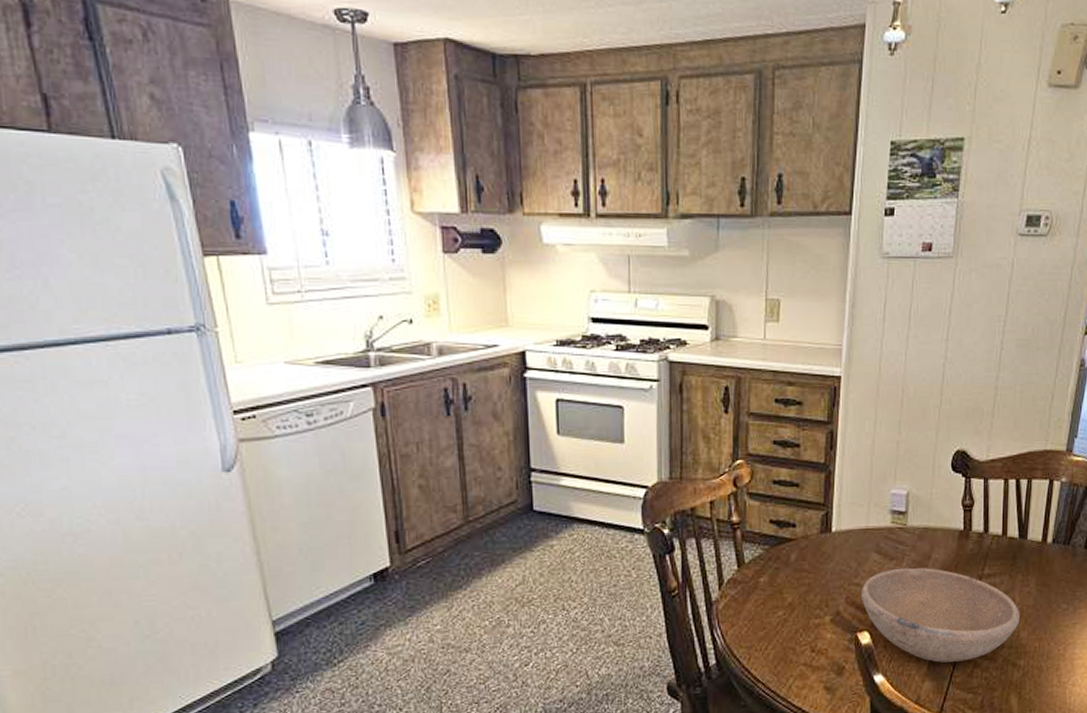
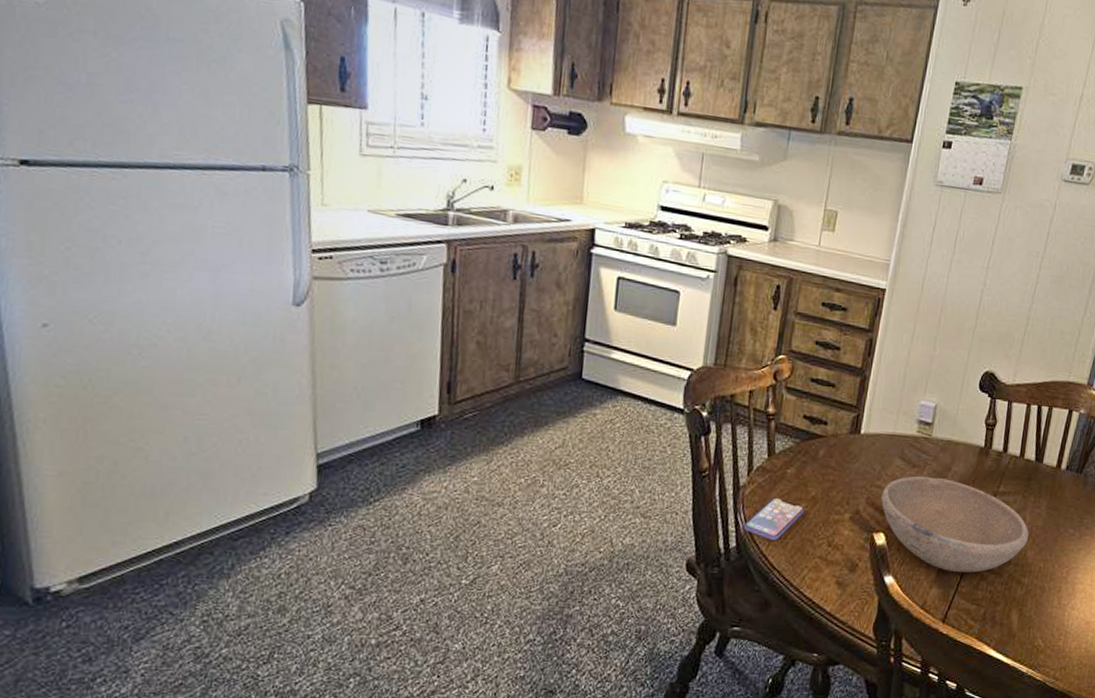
smartphone: none [722,608,783,653] -> present [744,497,805,540]

